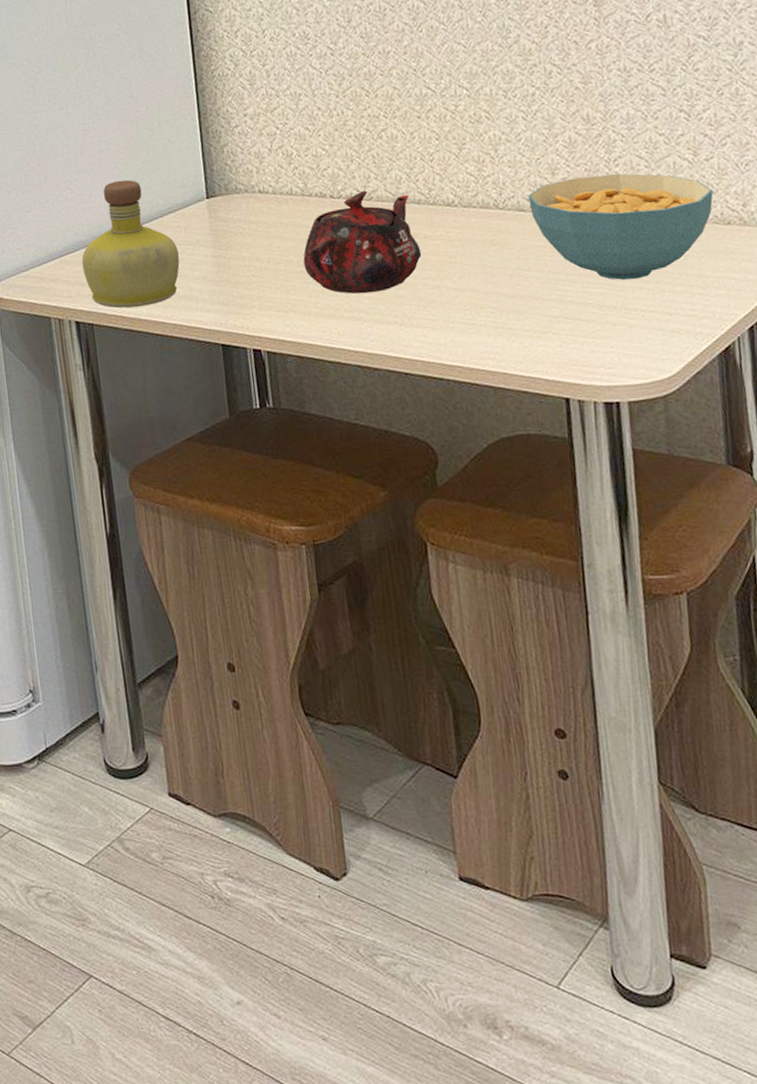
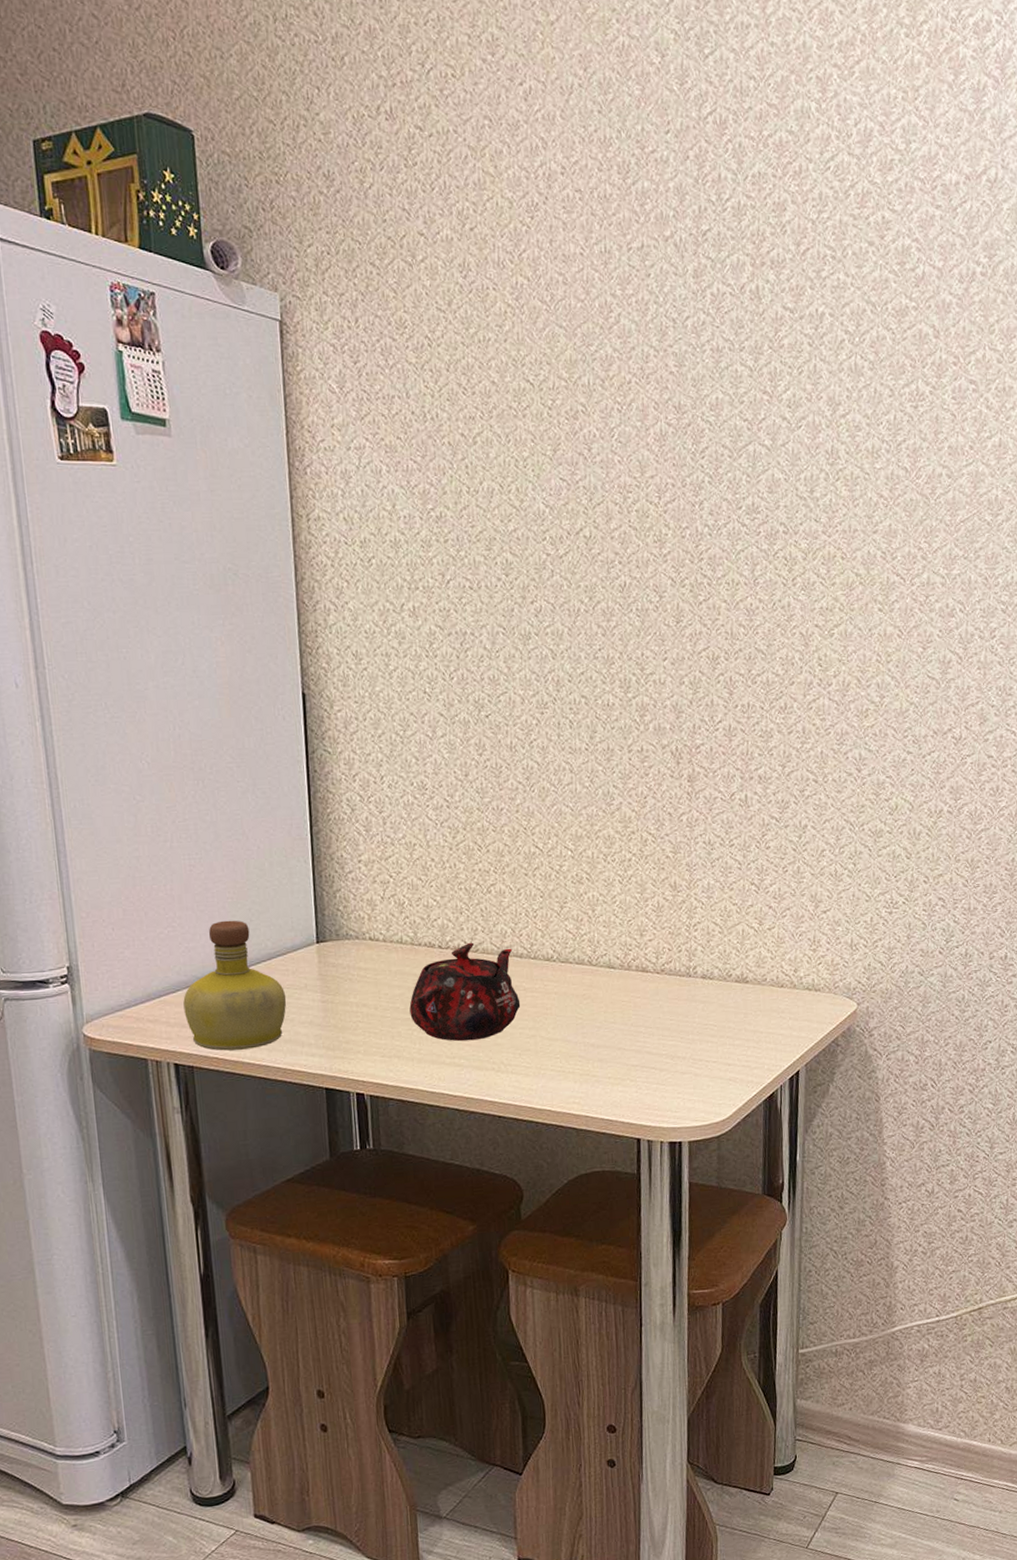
cereal bowl: present [528,173,713,280] -> none [618,938,772,1034]

